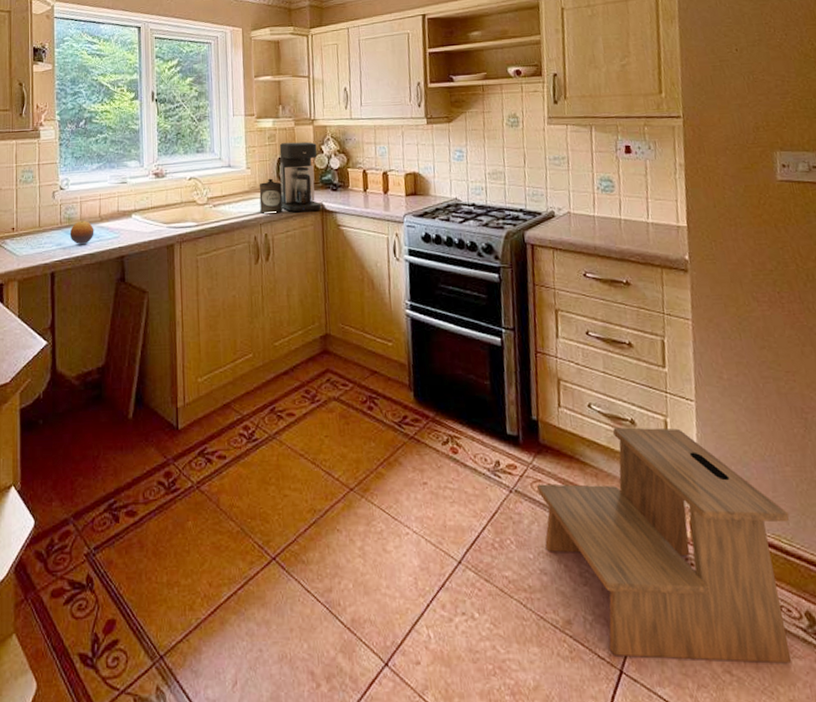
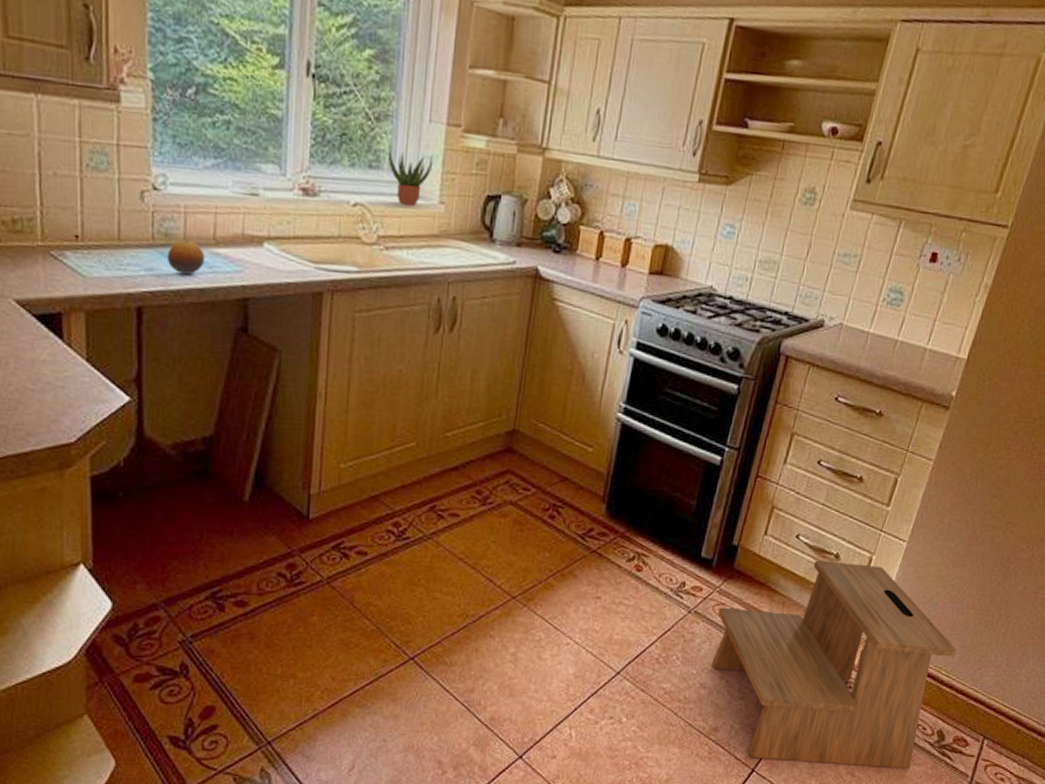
potted plant: none [208,133,239,174] -> present [387,142,434,206]
canister: present [259,178,283,214] -> none [451,222,486,272]
coffee maker: present [279,141,322,213] -> none [480,175,544,276]

